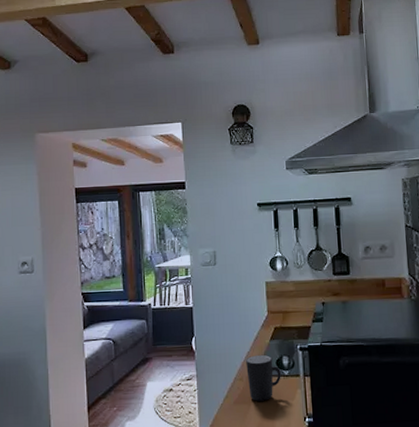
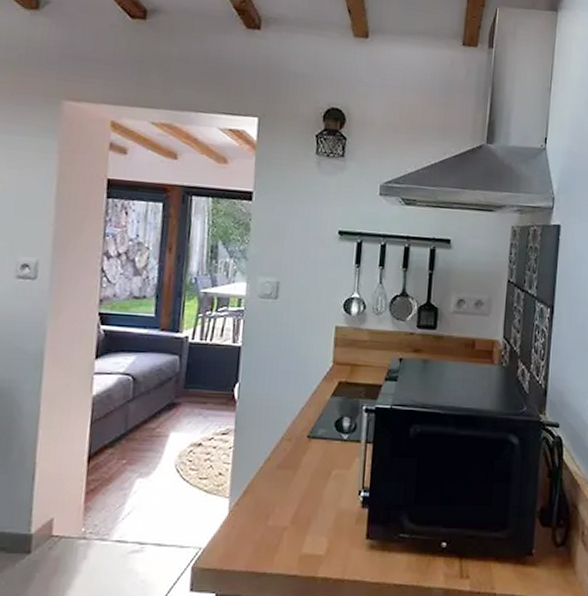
mug: present [246,354,281,401] -> none [297,412,339,468]

